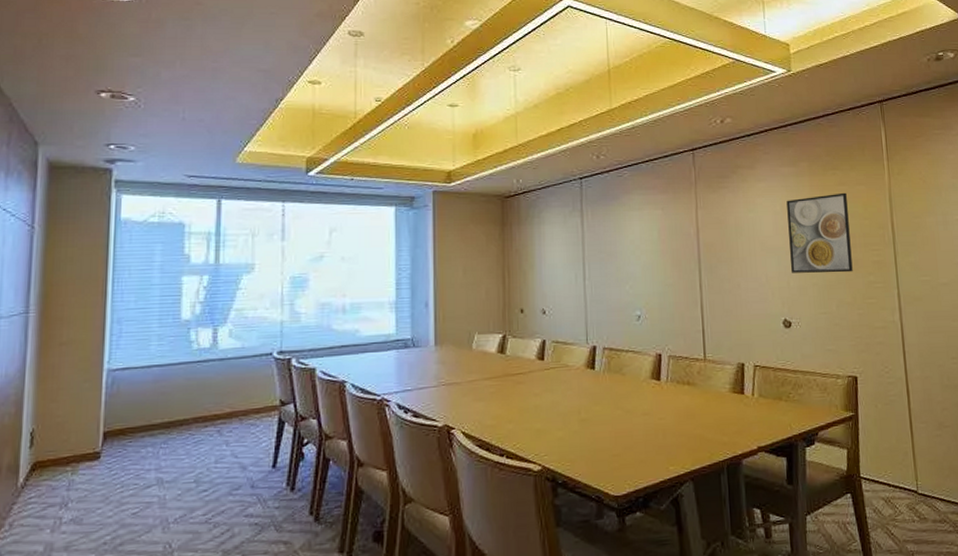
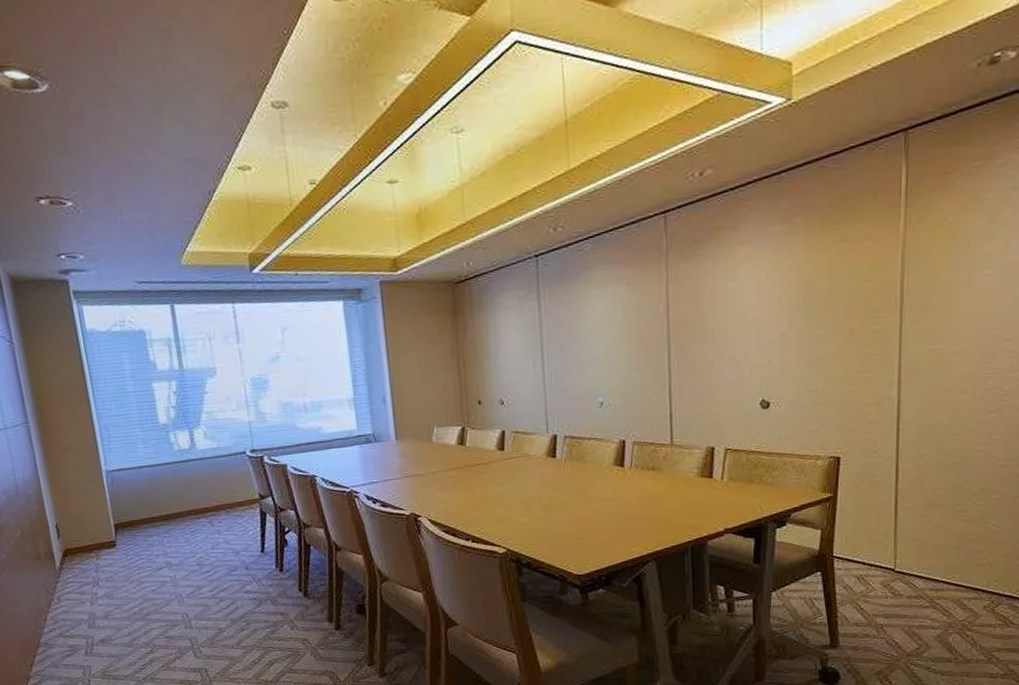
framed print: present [786,192,853,273] -> none [774,250,848,349]

